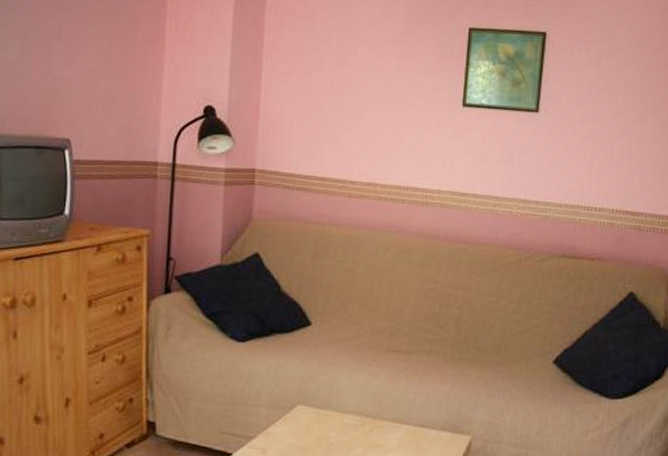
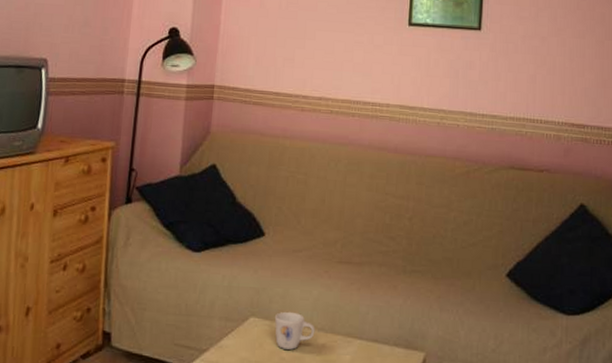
mug: none [322,399,363,435] -> present [274,311,315,350]

